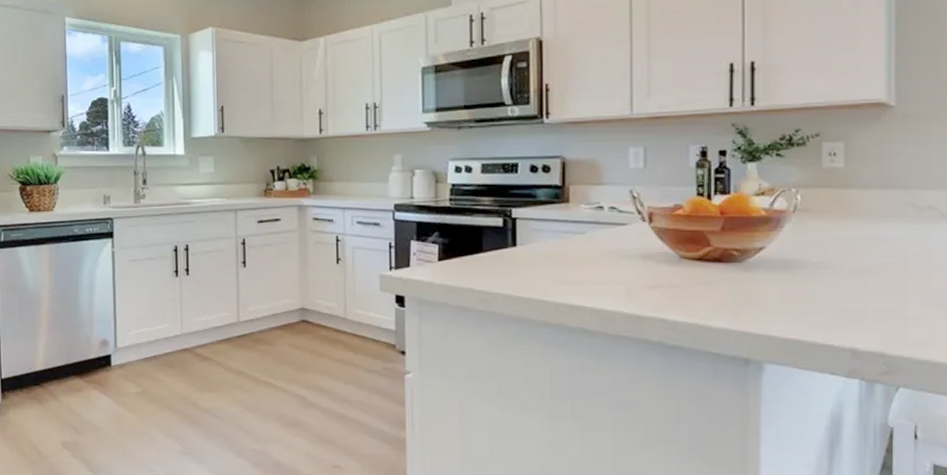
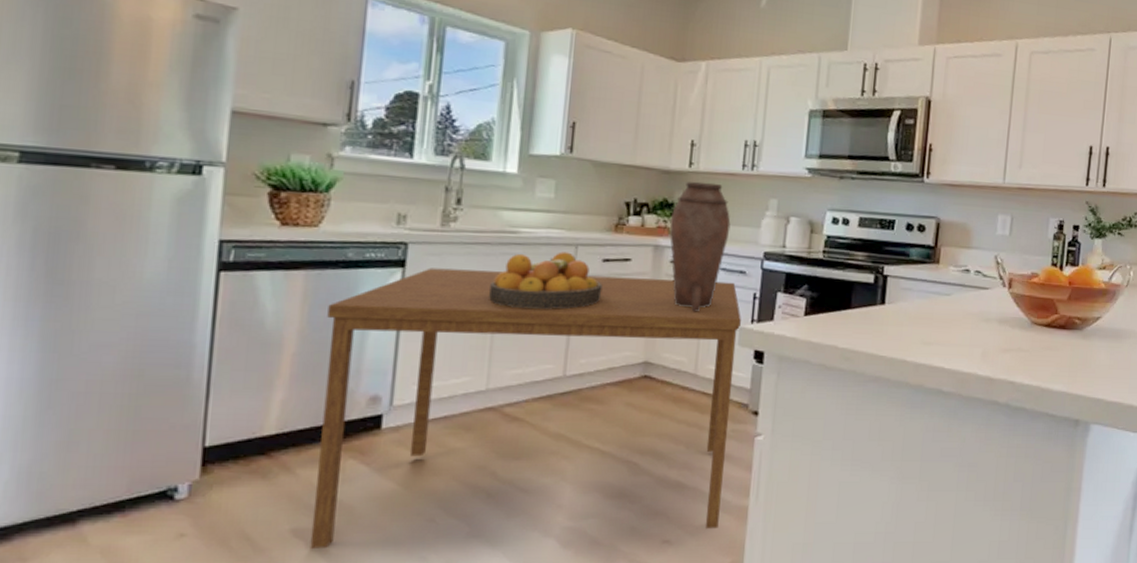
dining table: none [66,234,381,458] -> present [310,268,741,549]
fruit bowl: none [175,217,260,267] -> present [489,252,603,310]
vase: none [309,145,362,263] -> present [669,181,731,312]

